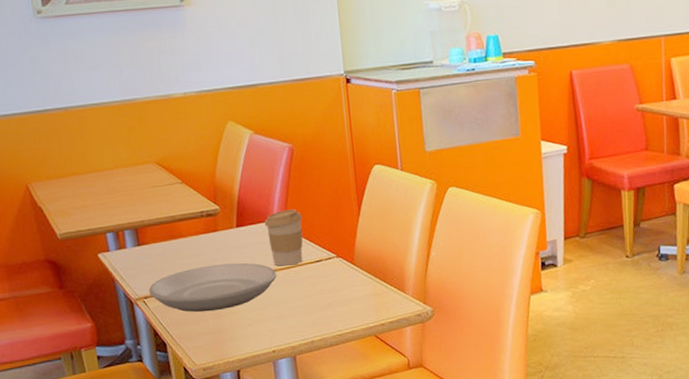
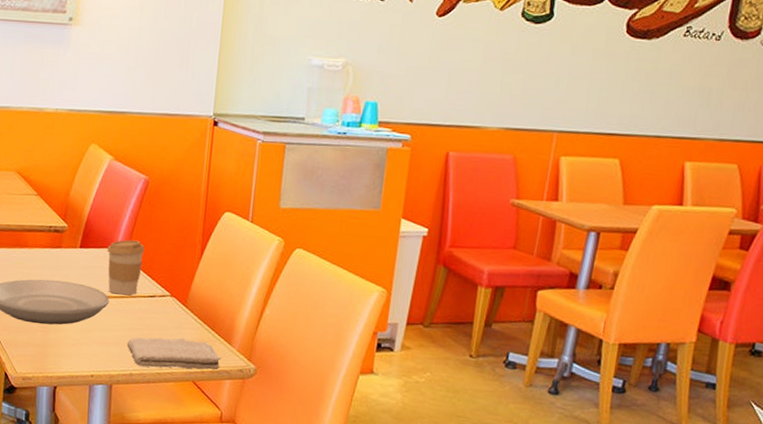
washcloth: none [302,294,398,332] -> present [127,337,221,370]

